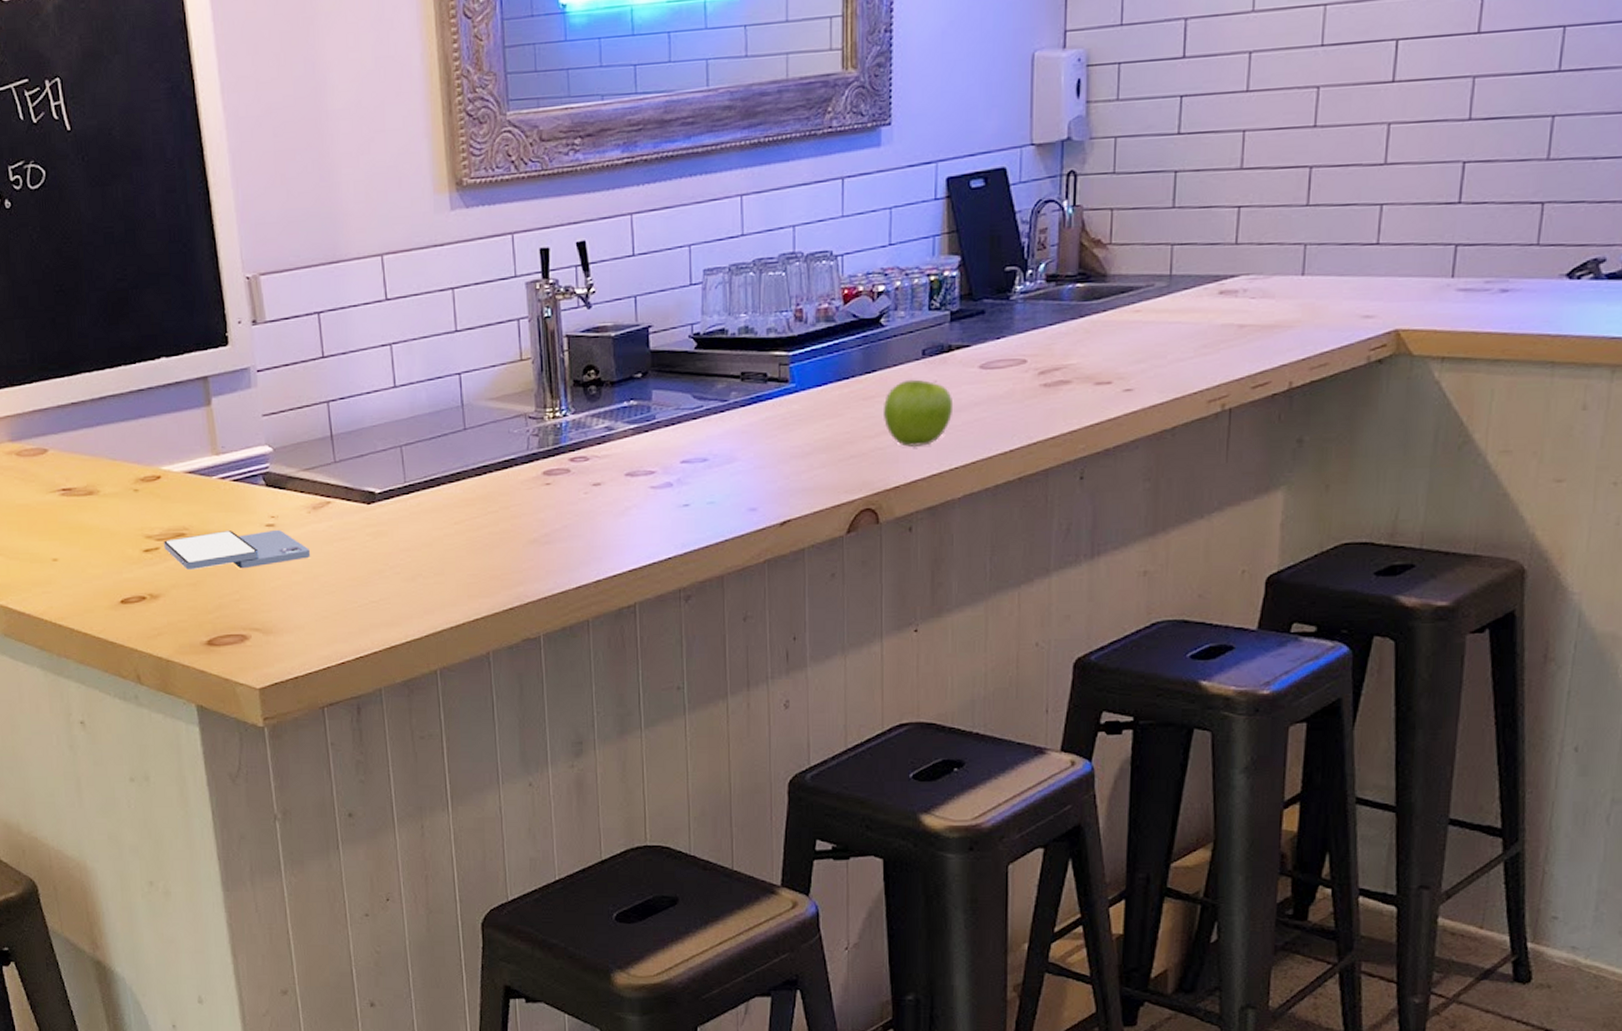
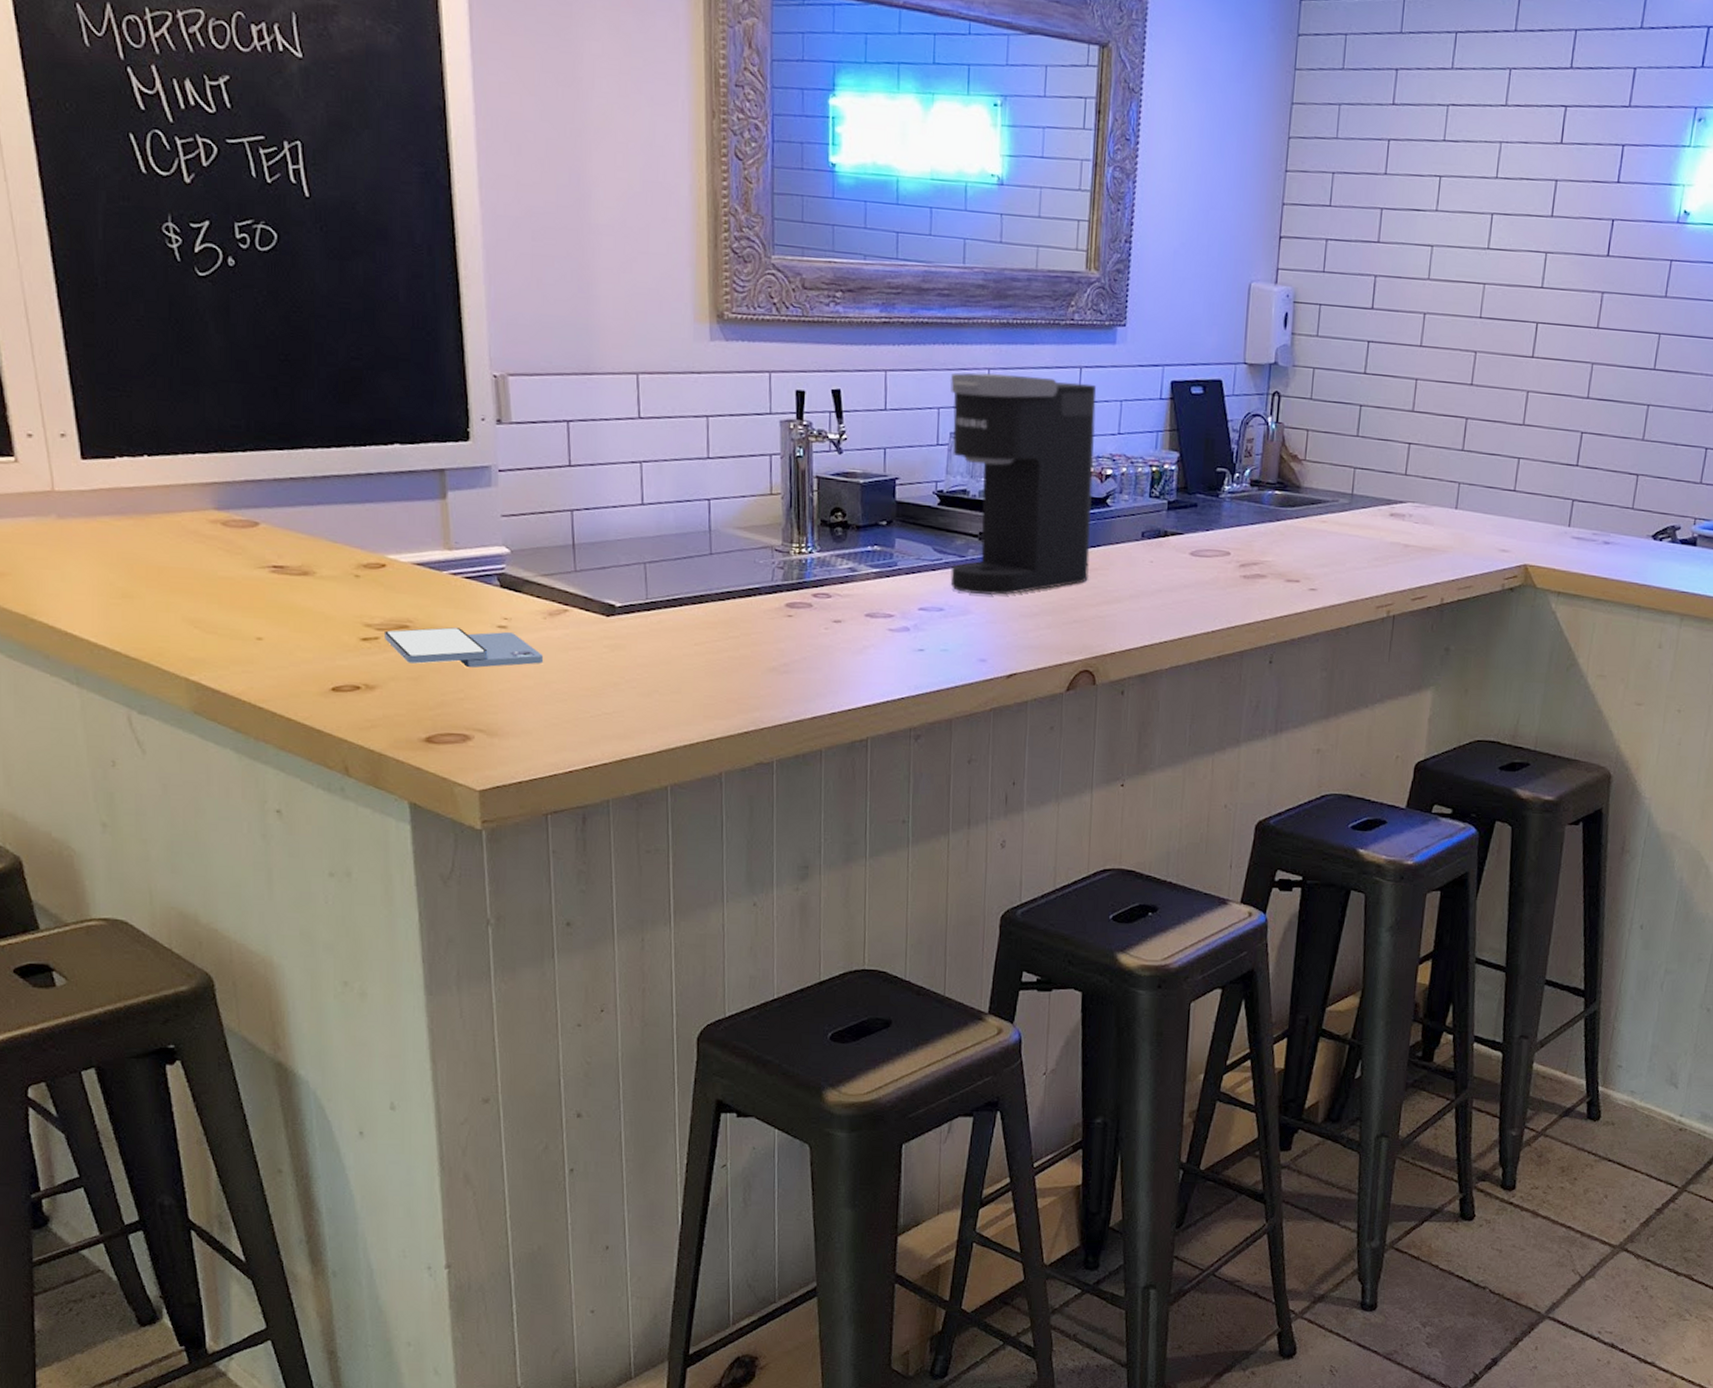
coffee maker: none [700,194,866,439] -> present [950,372,1097,595]
fruit: present [884,379,954,447] -> none [1105,557,1166,619]

